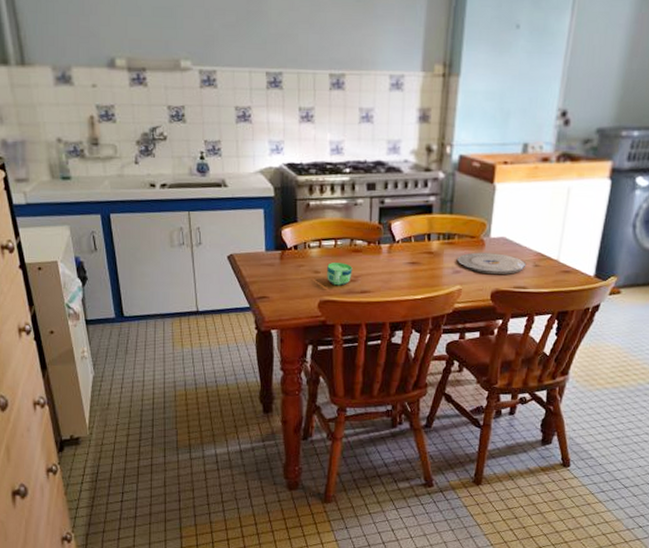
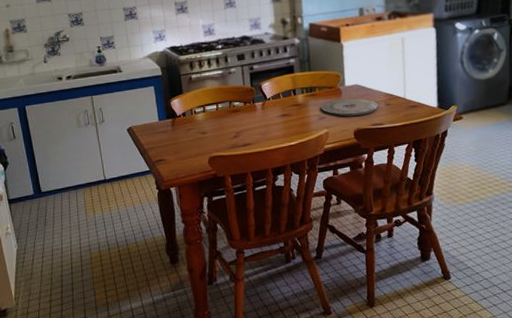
cup: present [327,262,353,286] -> none [212,122,234,143]

